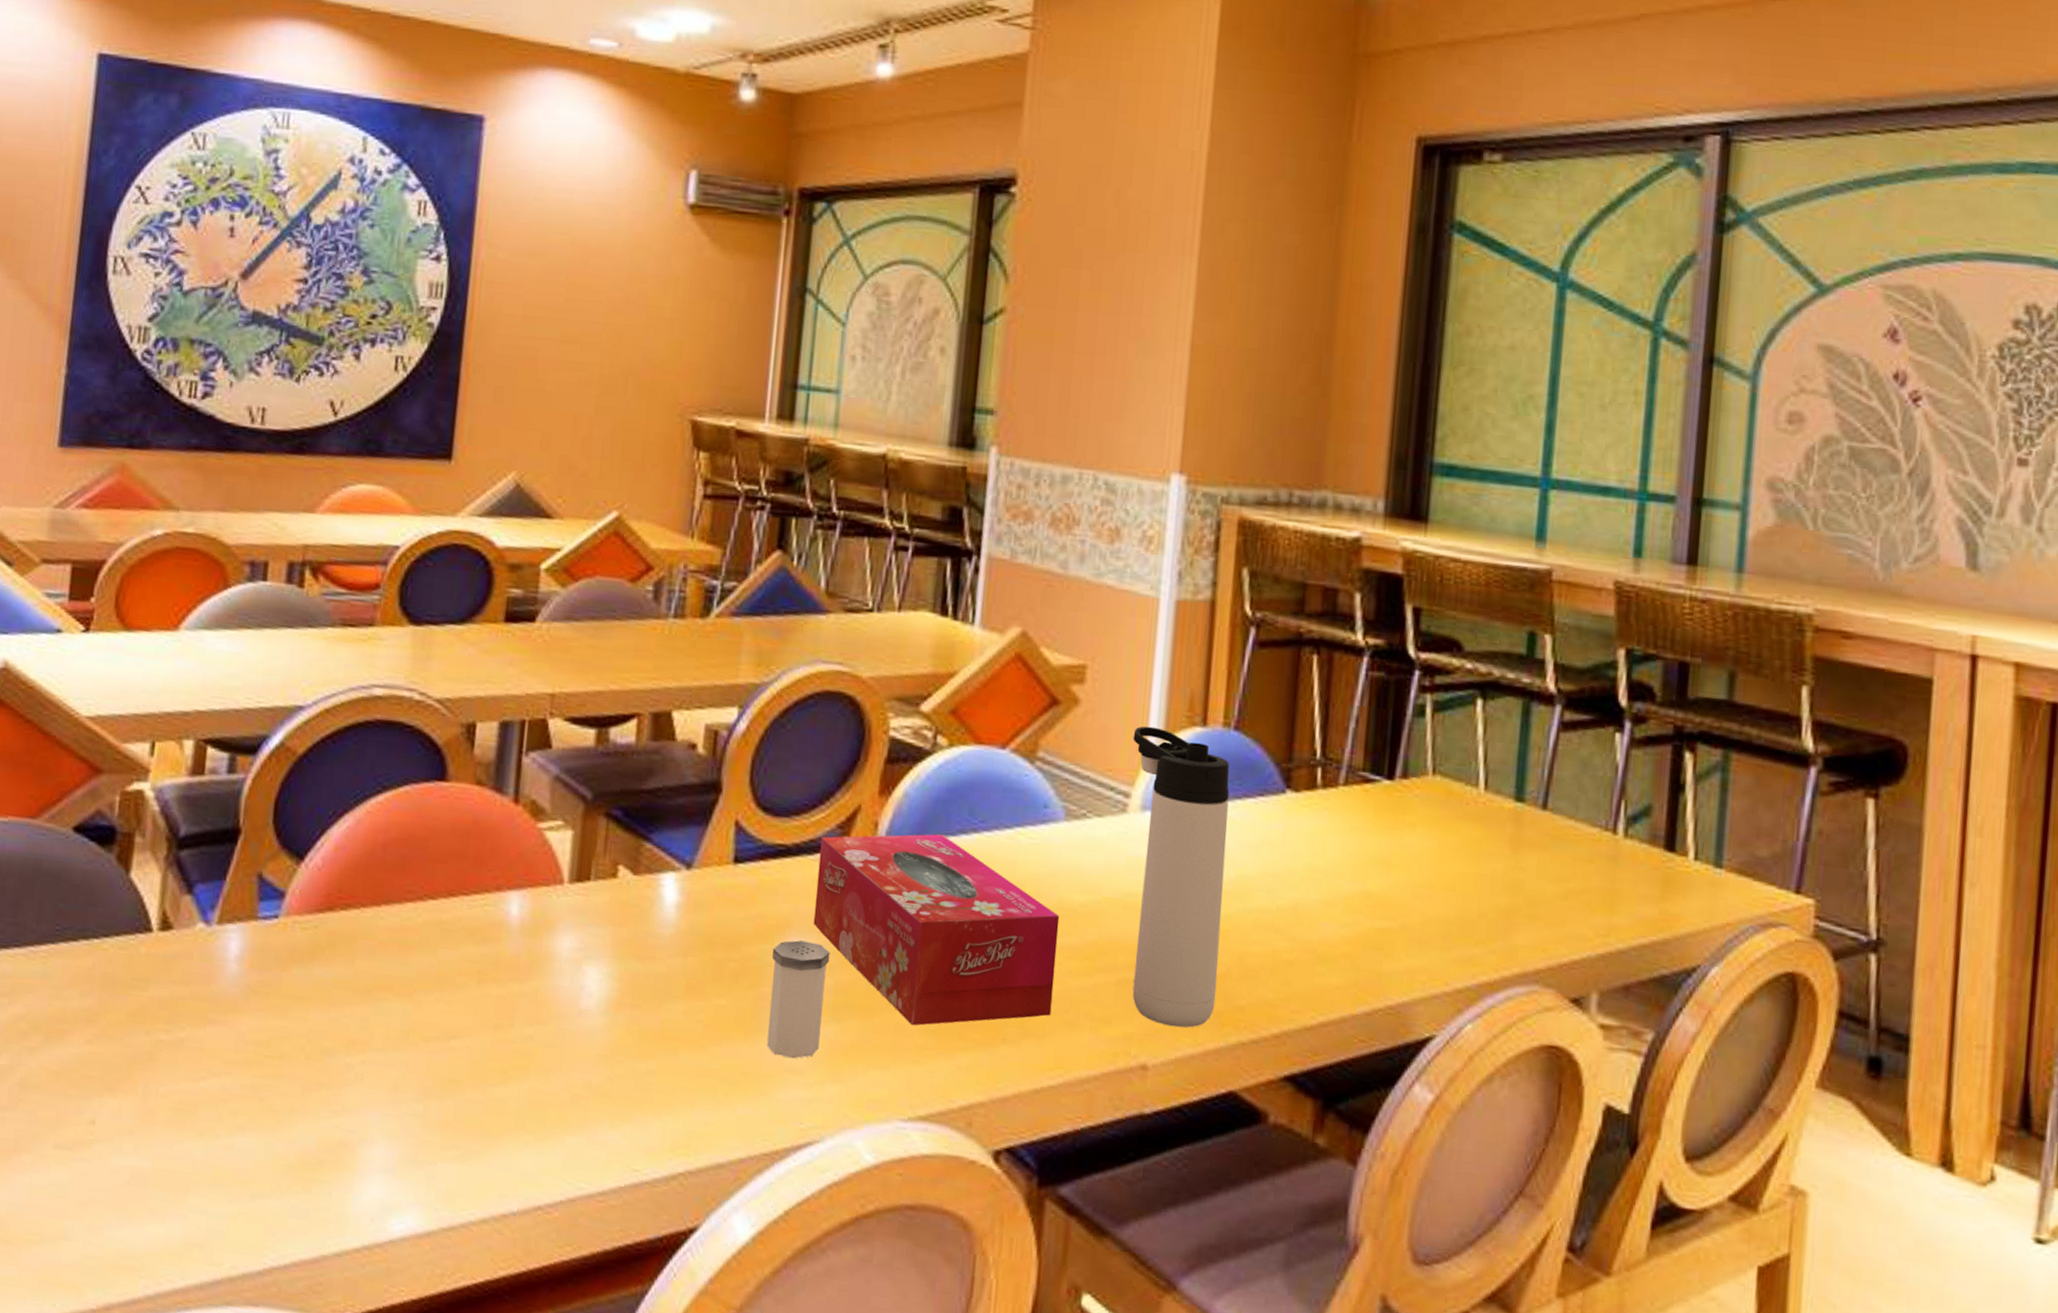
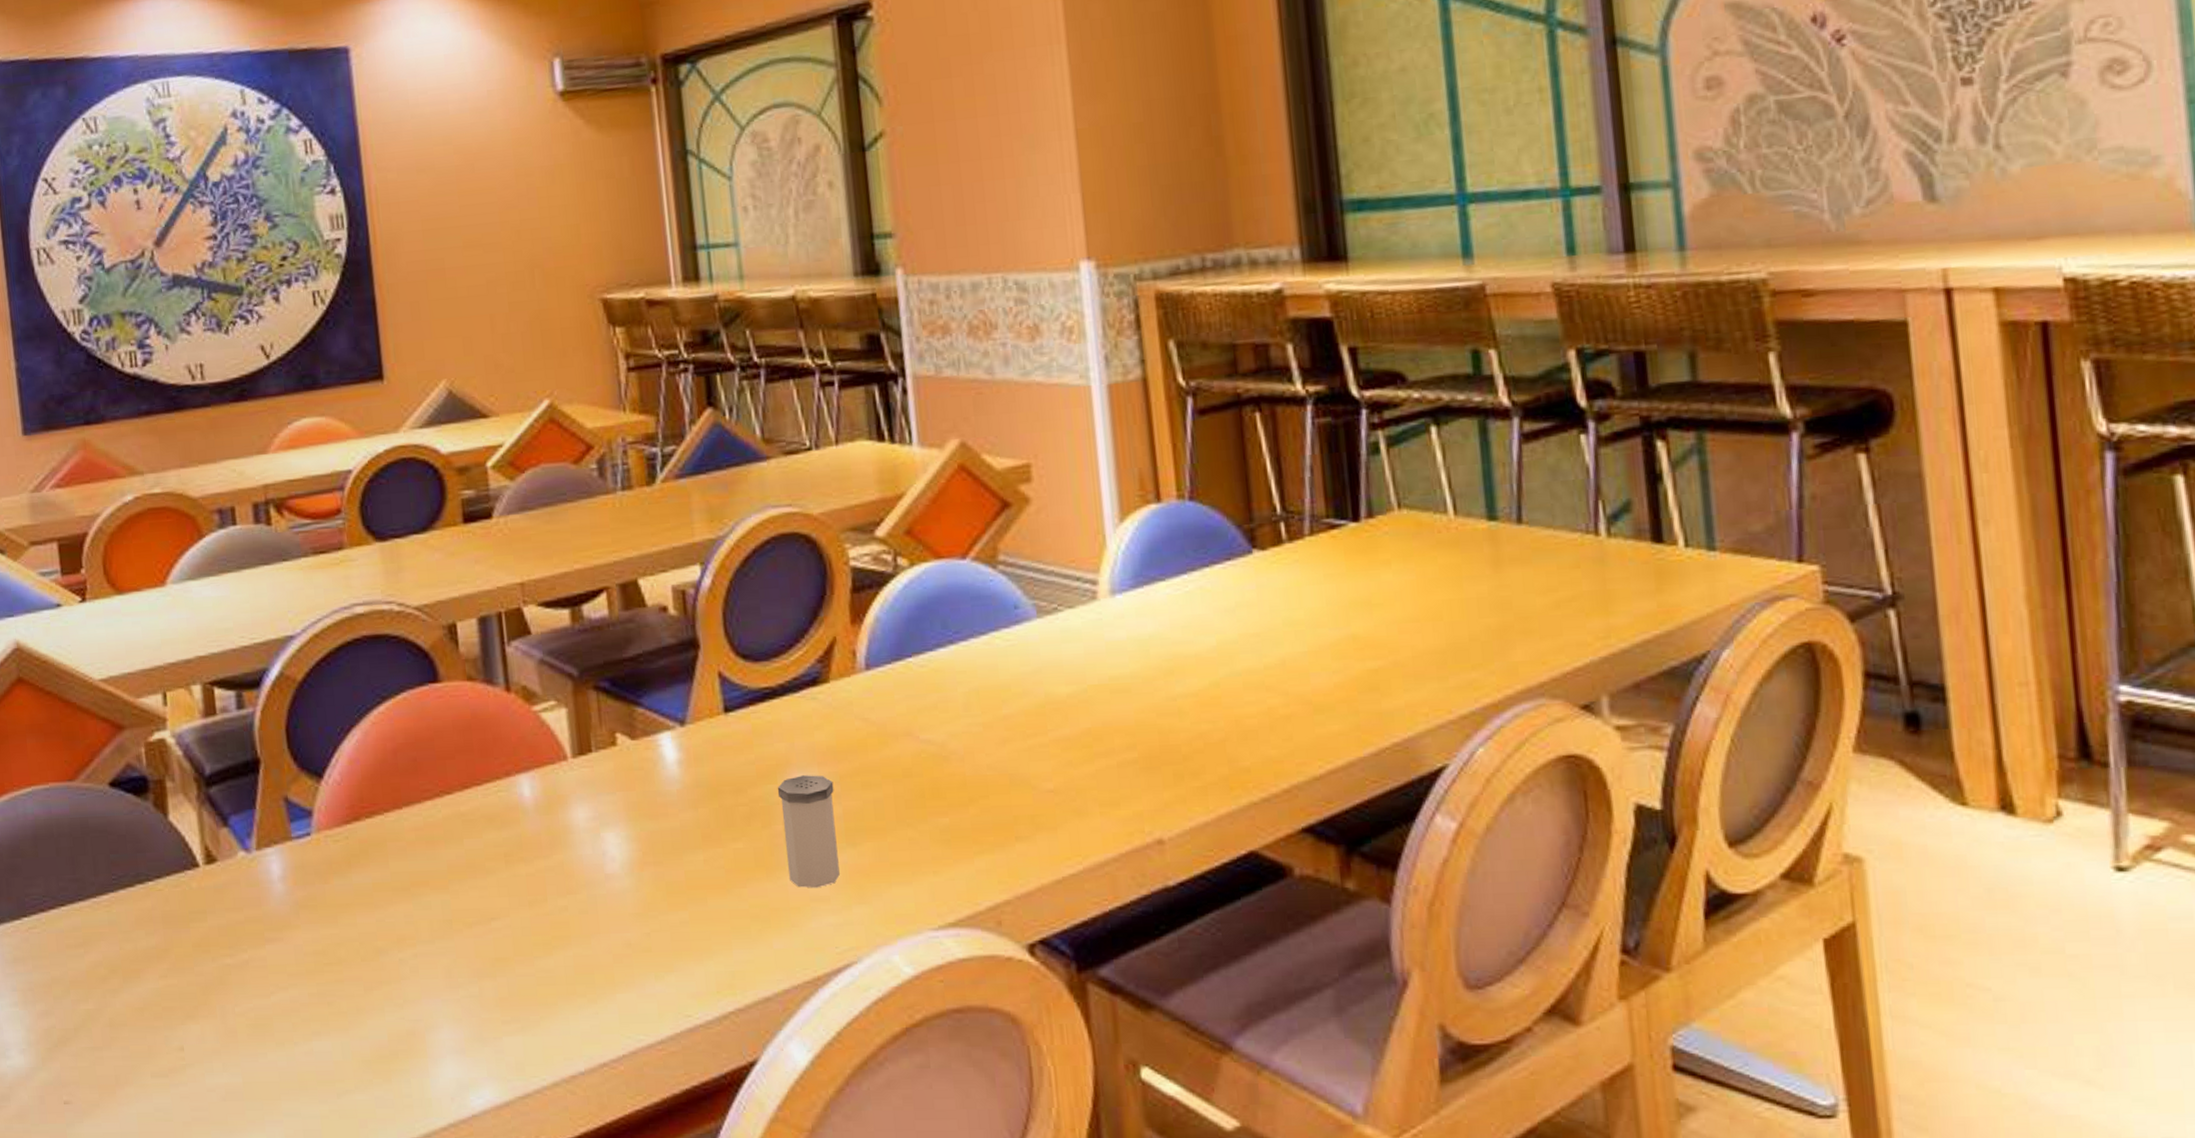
tissue box: present [813,834,1060,1026] -> none [803,651,1059,839]
thermos bottle: present [1132,726,1230,1028] -> none [1089,511,1220,799]

